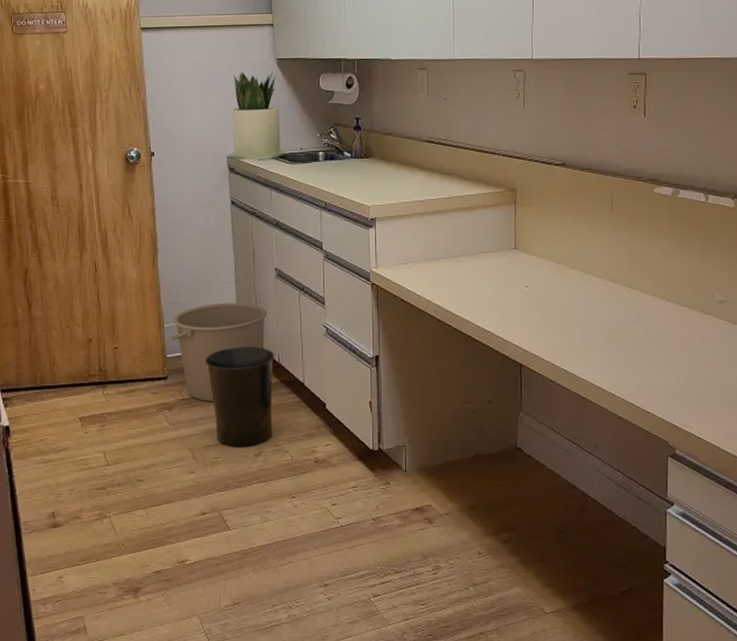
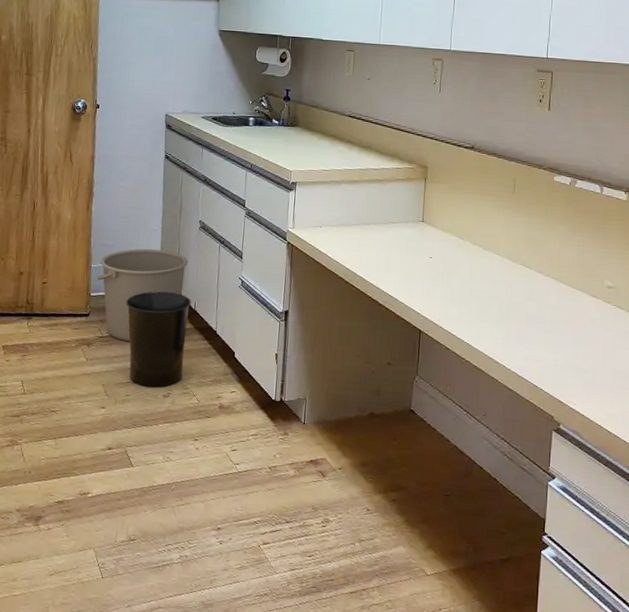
planter: present [228,71,287,161] -> none [167,39,221,121]

